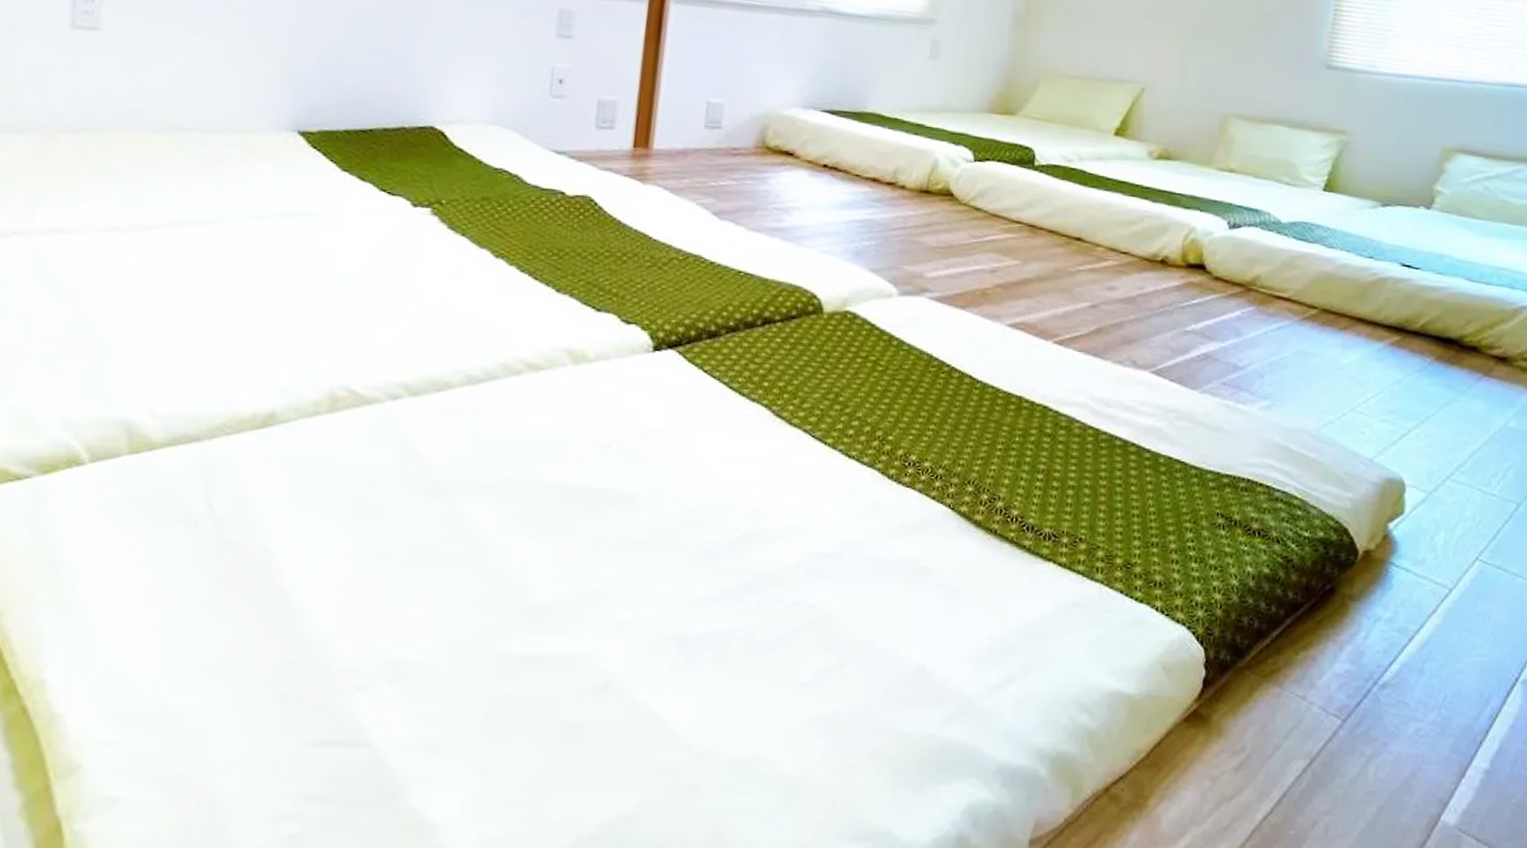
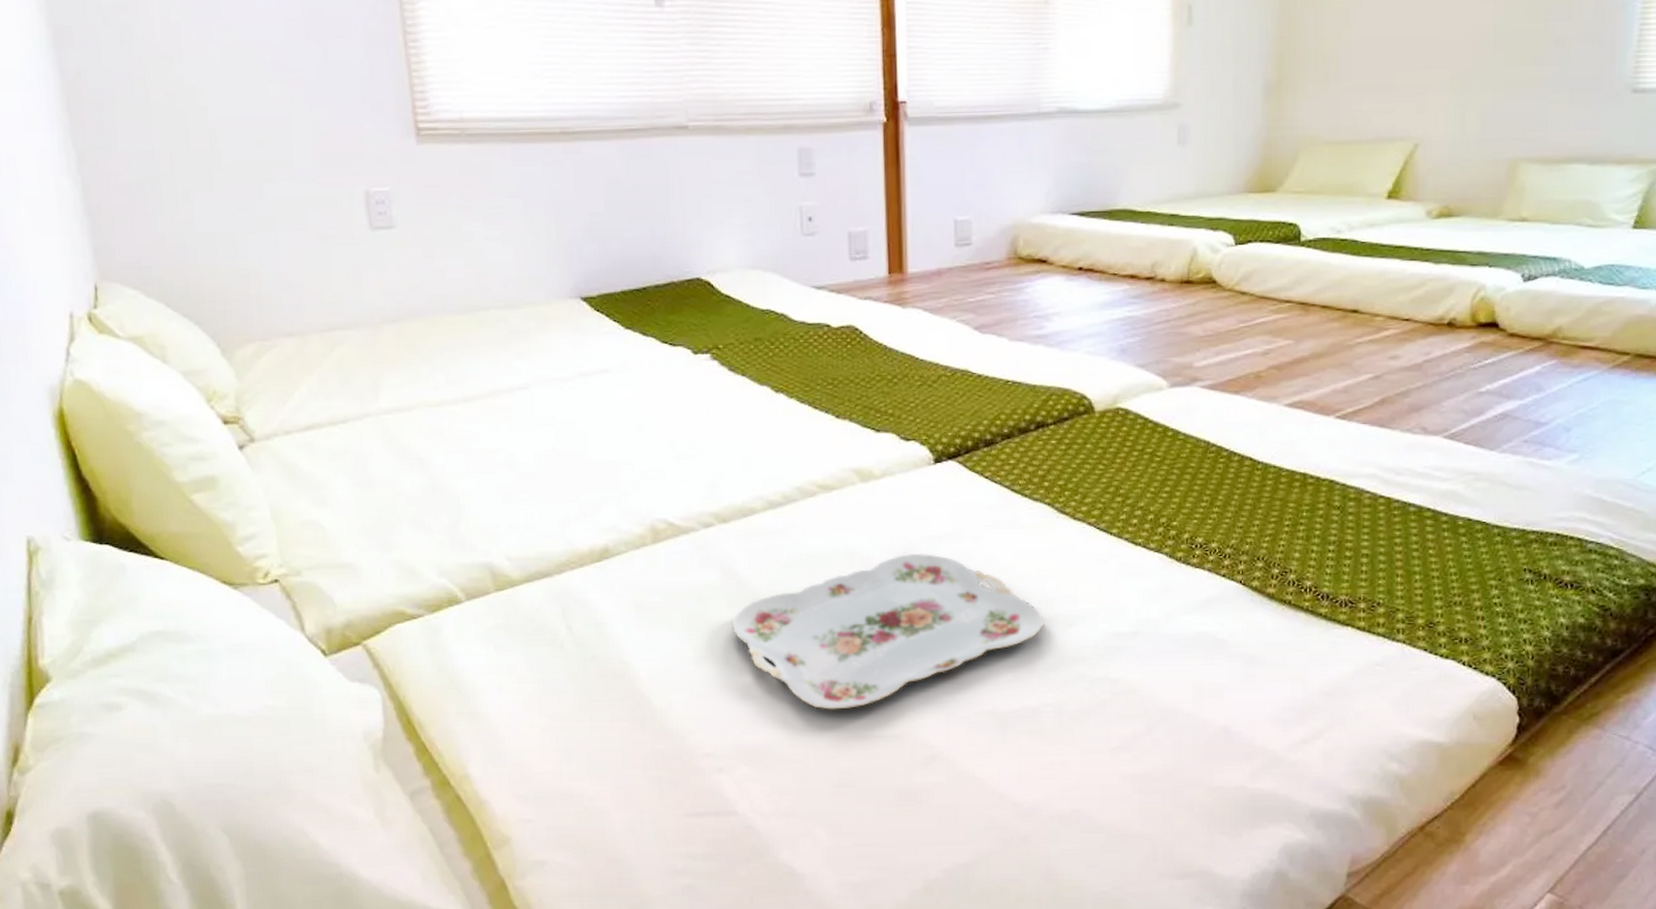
serving tray: none [402,448,746,623] -> present [732,553,1044,710]

